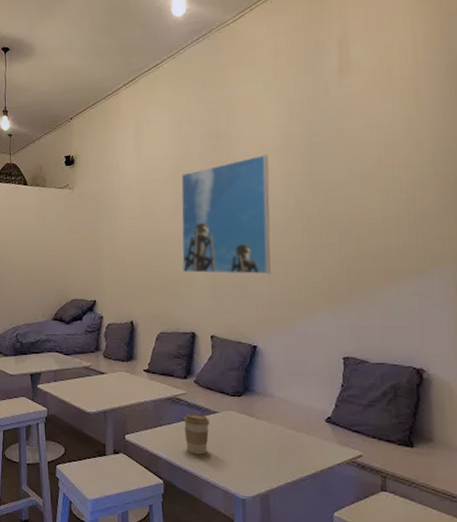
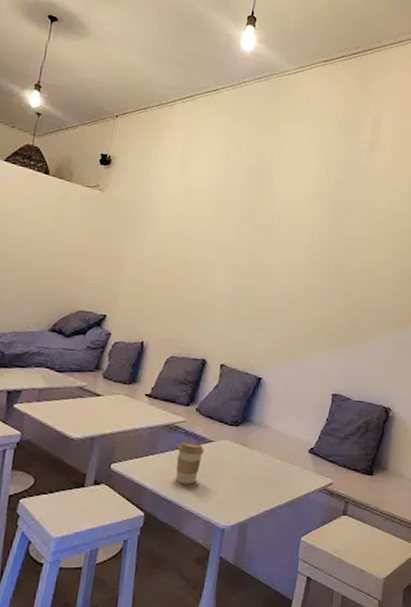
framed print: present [181,155,271,275] -> none [205,200,302,312]

